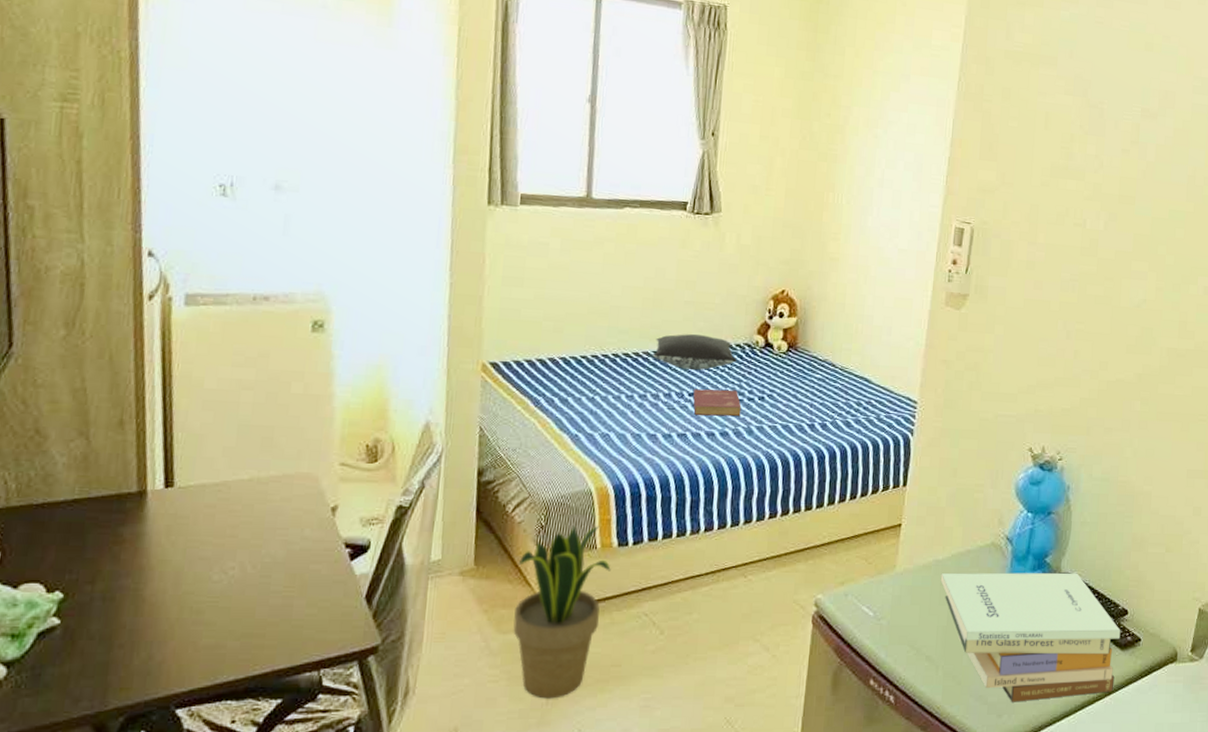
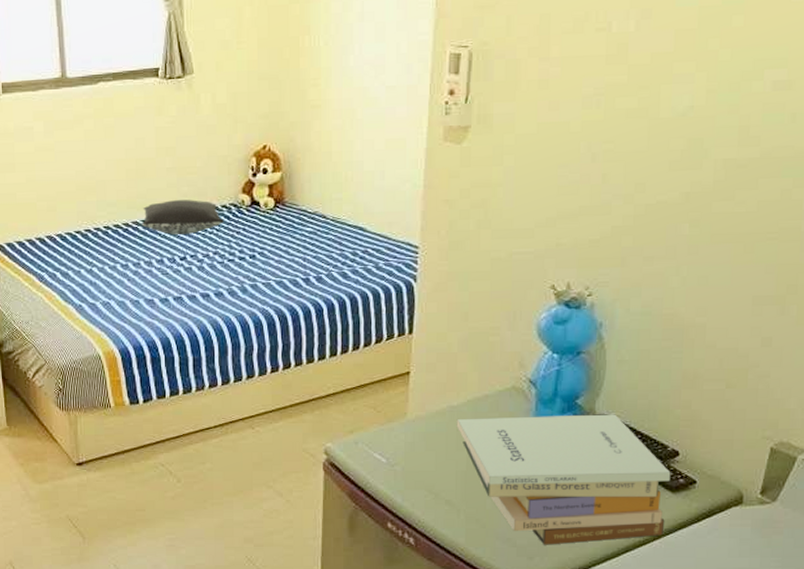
potted plant: present [513,525,611,699] -> none [43,387,126,538]
book: present [693,389,742,417] -> none [185,251,233,278]

